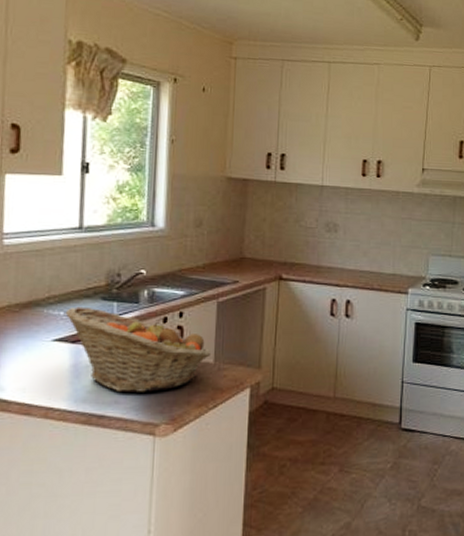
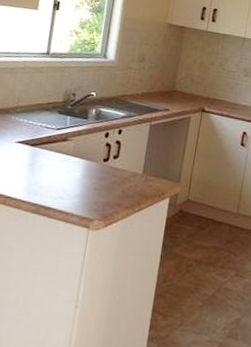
fruit basket: present [65,306,210,393] -> none [28,117,140,193]

